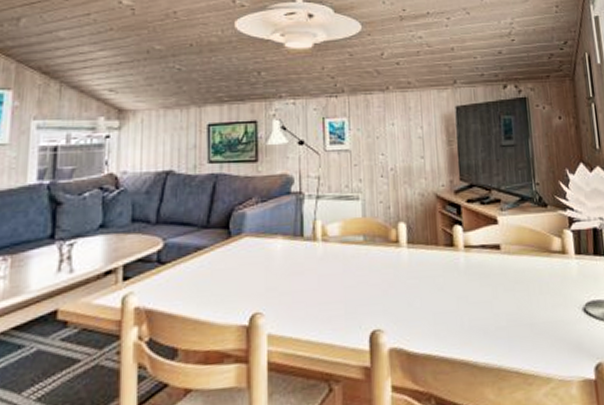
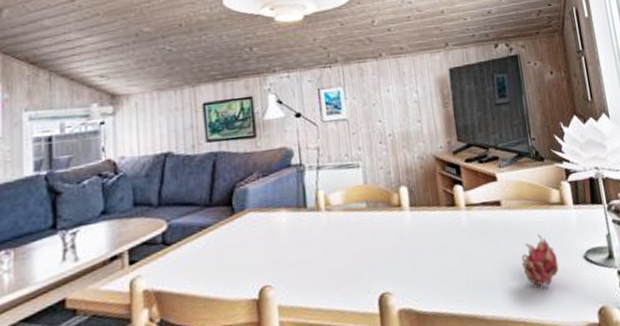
fruit: none [517,282,557,337] -> present [520,234,559,286]

